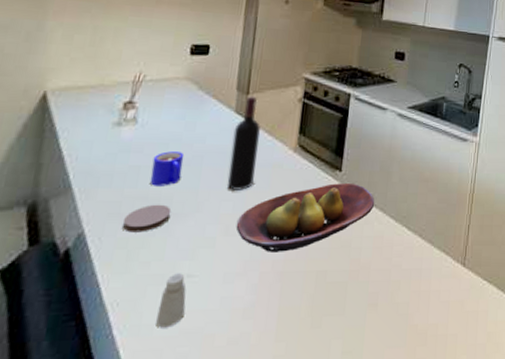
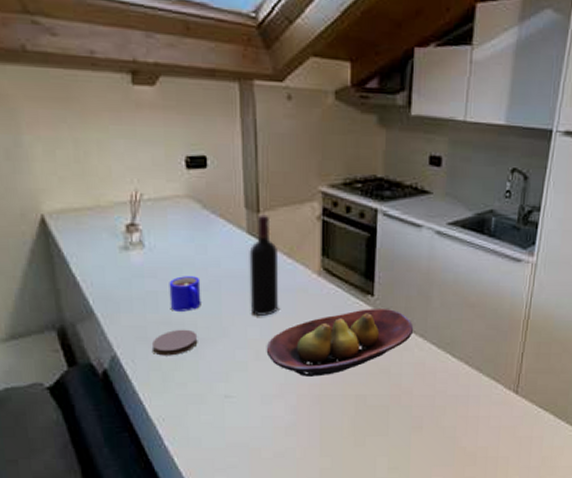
saltshaker: present [156,273,187,328] -> none [202,394,228,441]

